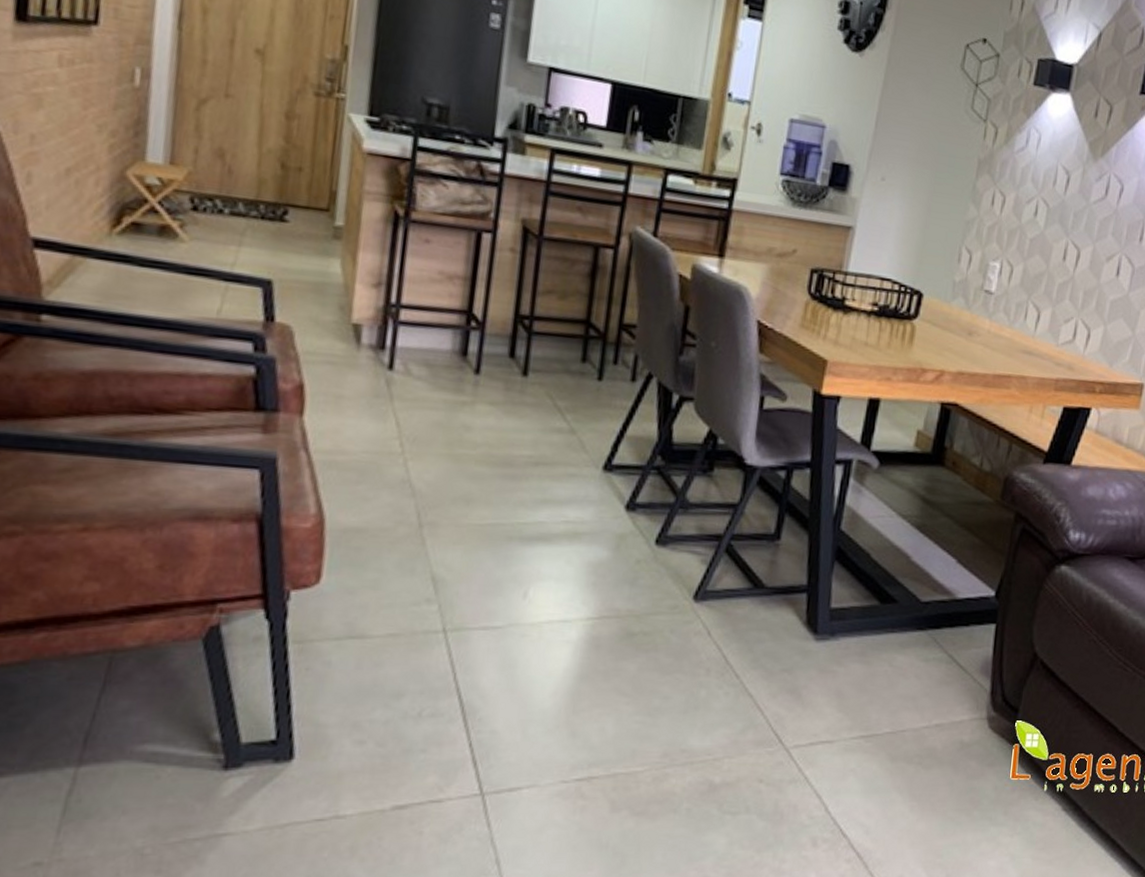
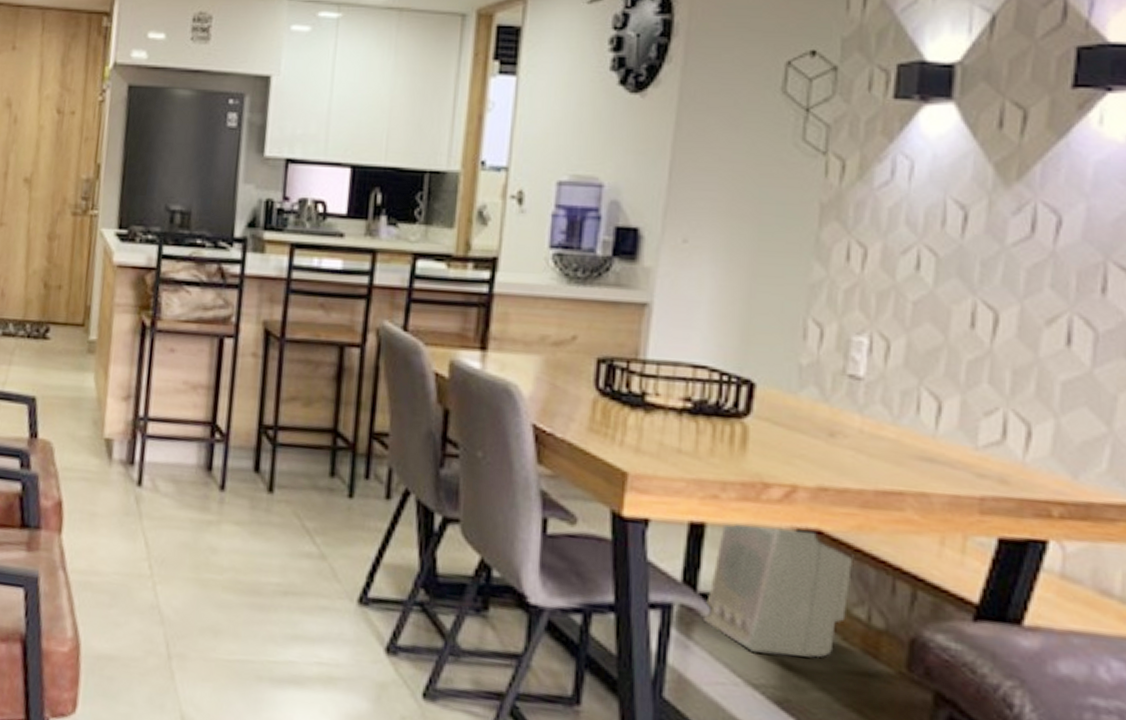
air purifier: none [873,399,976,494] -> present [704,523,854,658]

